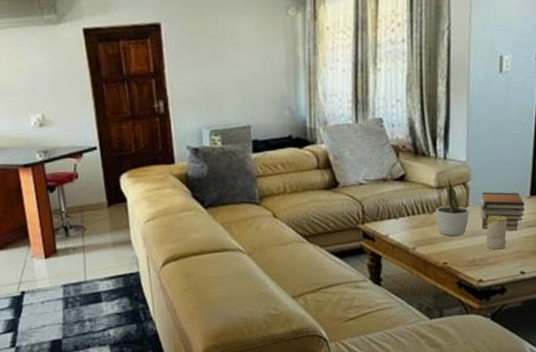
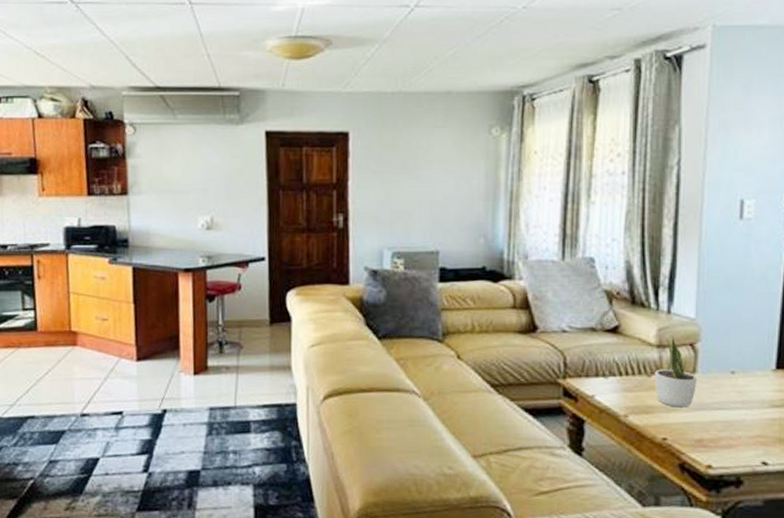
book stack: present [479,192,526,231] -> none [710,357,770,410]
candle: present [486,215,507,250] -> none [718,388,746,431]

